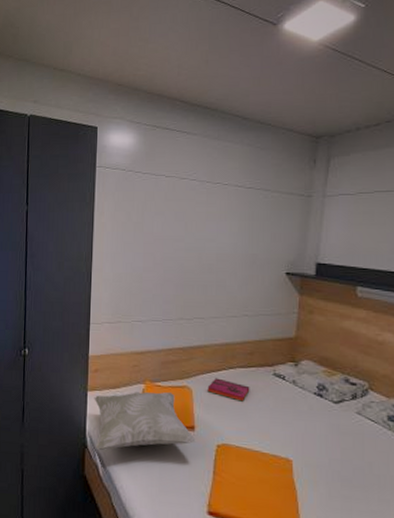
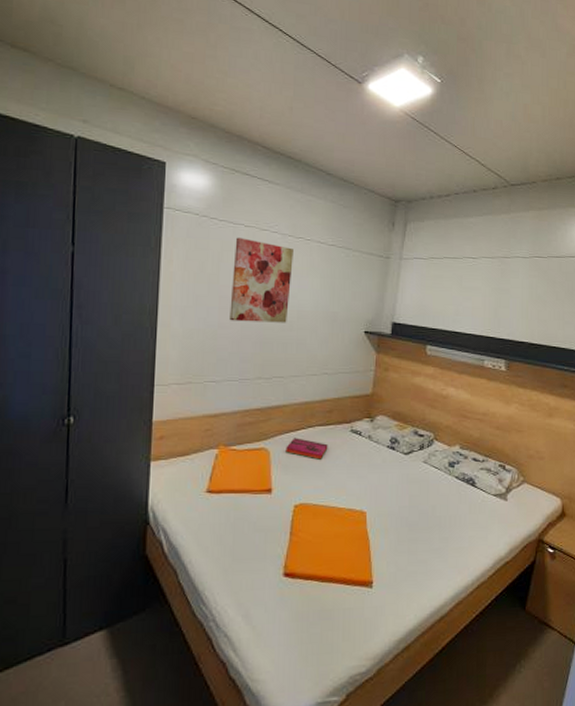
decorative pillow: present [94,392,196,450] -> none [158,456,273,525]
wall art: none [153,187,211,266] -> present [229,237,293,323]

